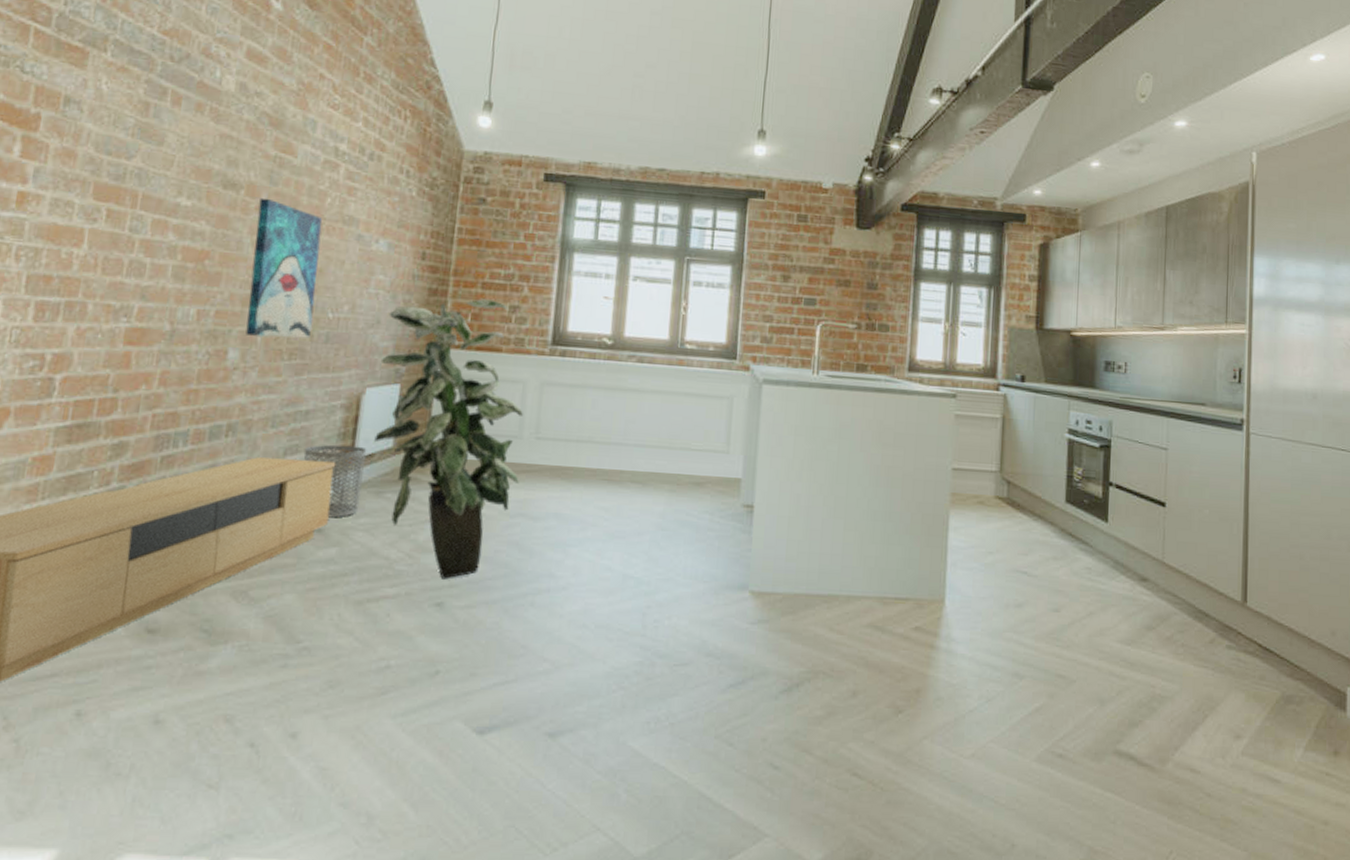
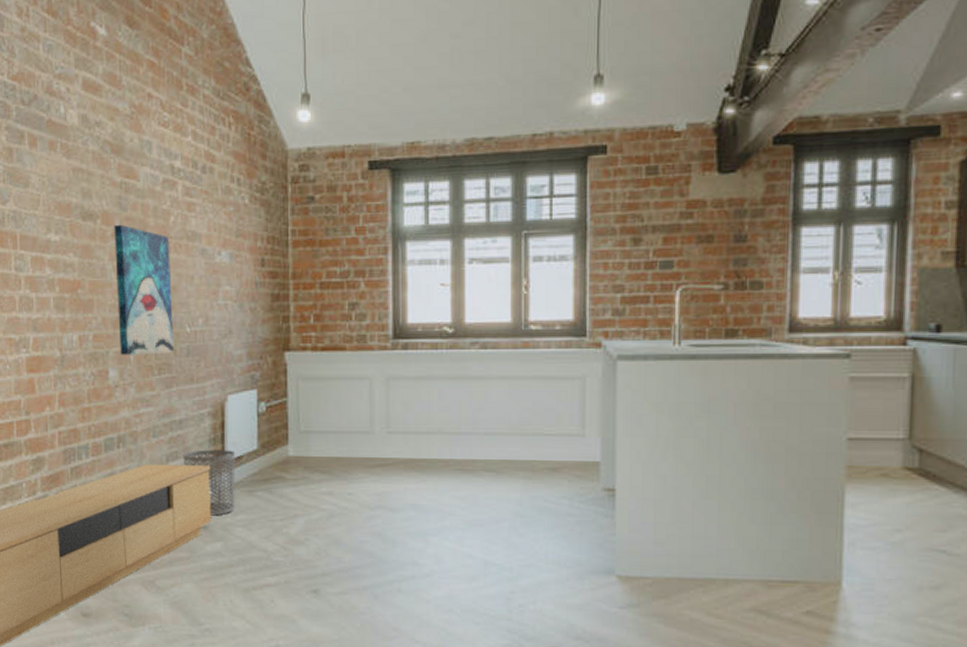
indoor plant: present [374,299,523,579] -> none [237,299,375,569]

